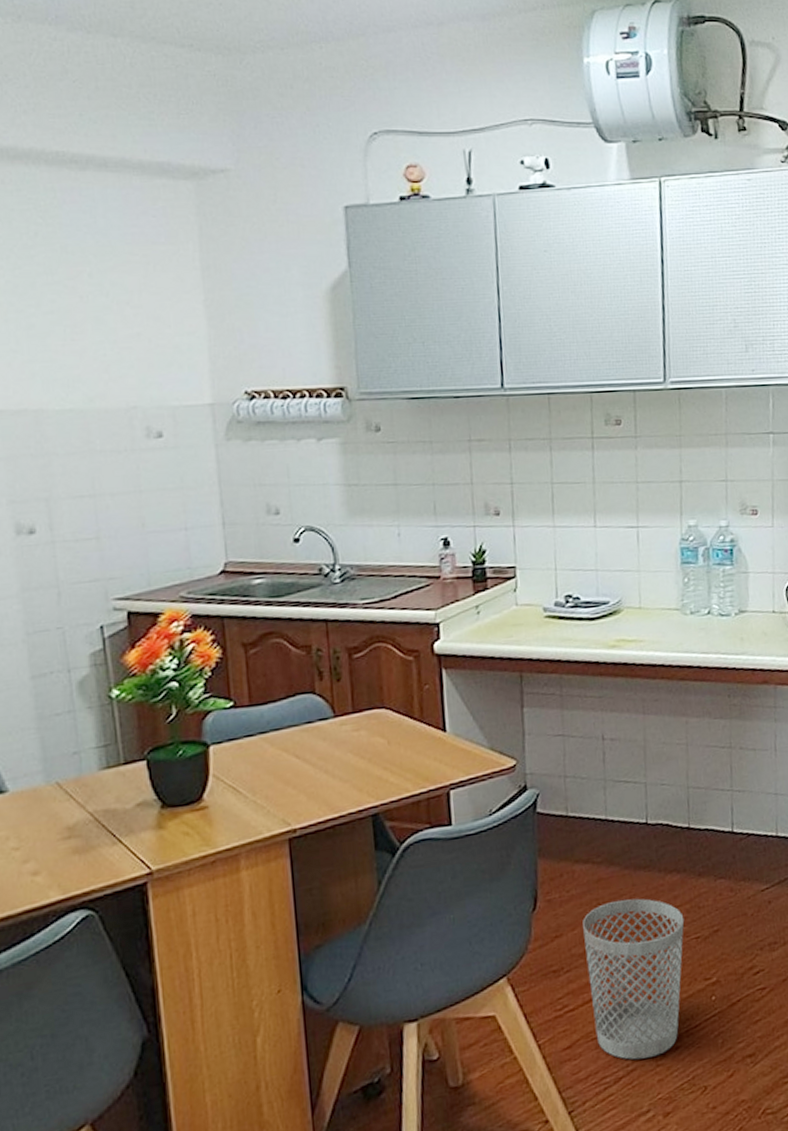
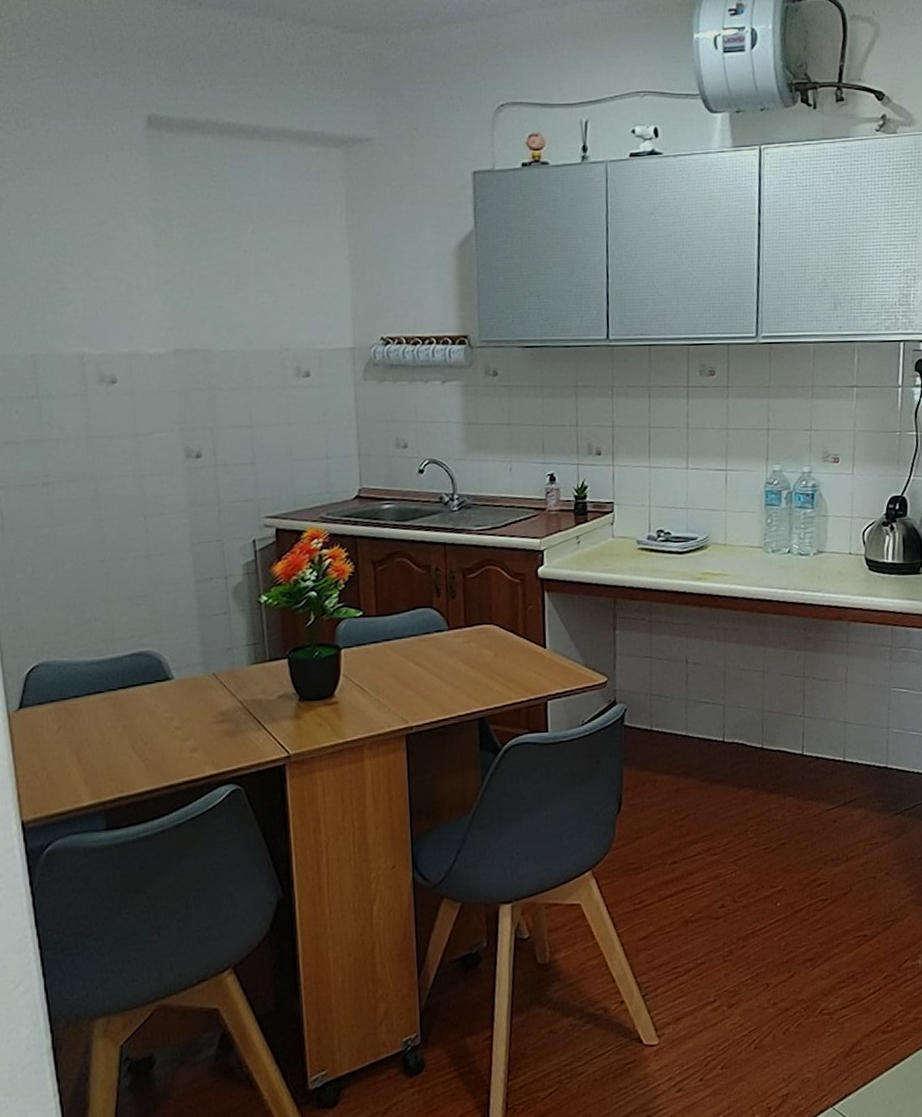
wastebasket: present [582,898,685,1060] -> none [662,809,755,954]

